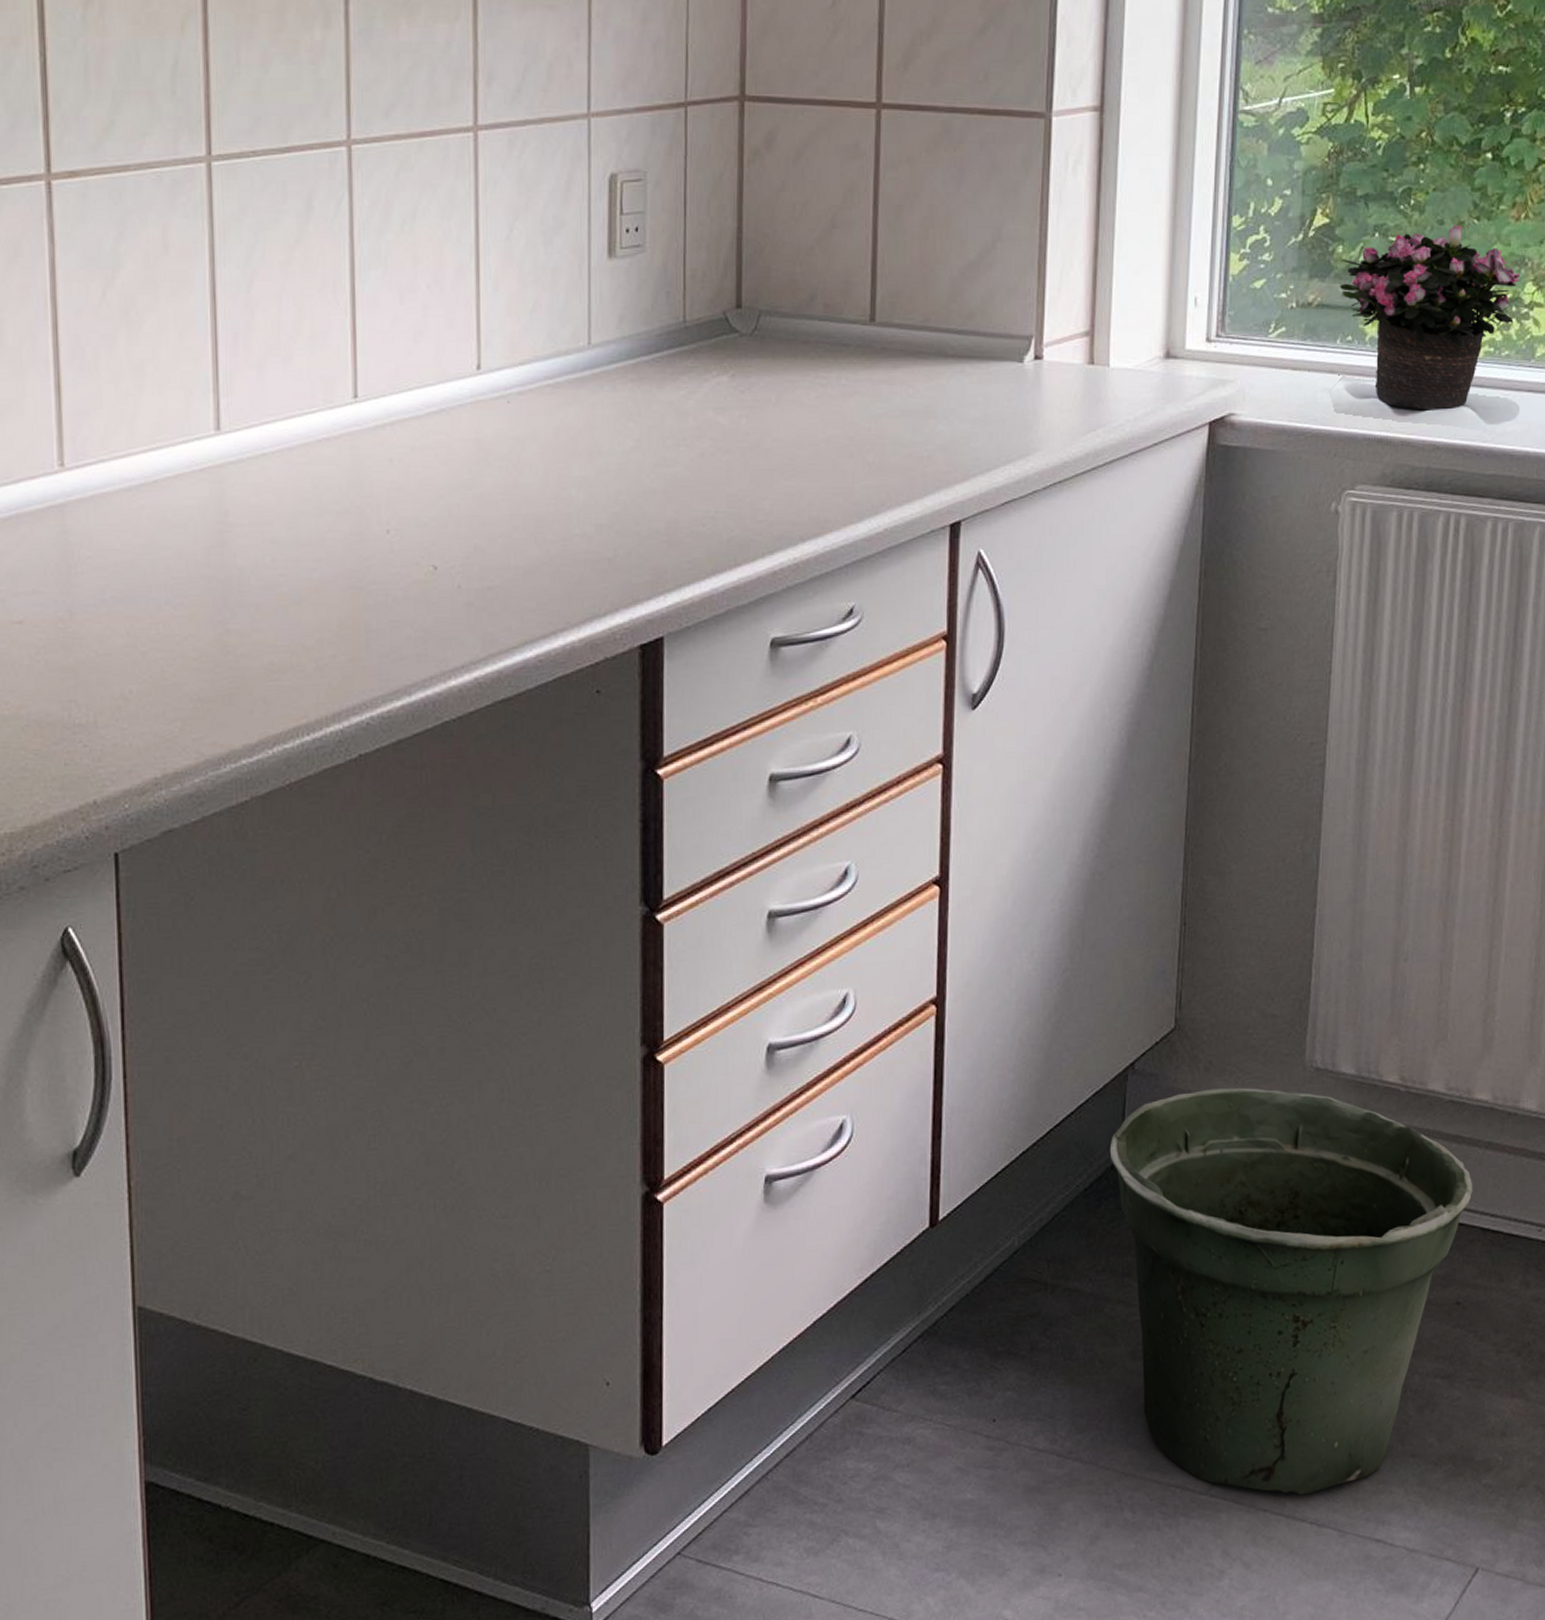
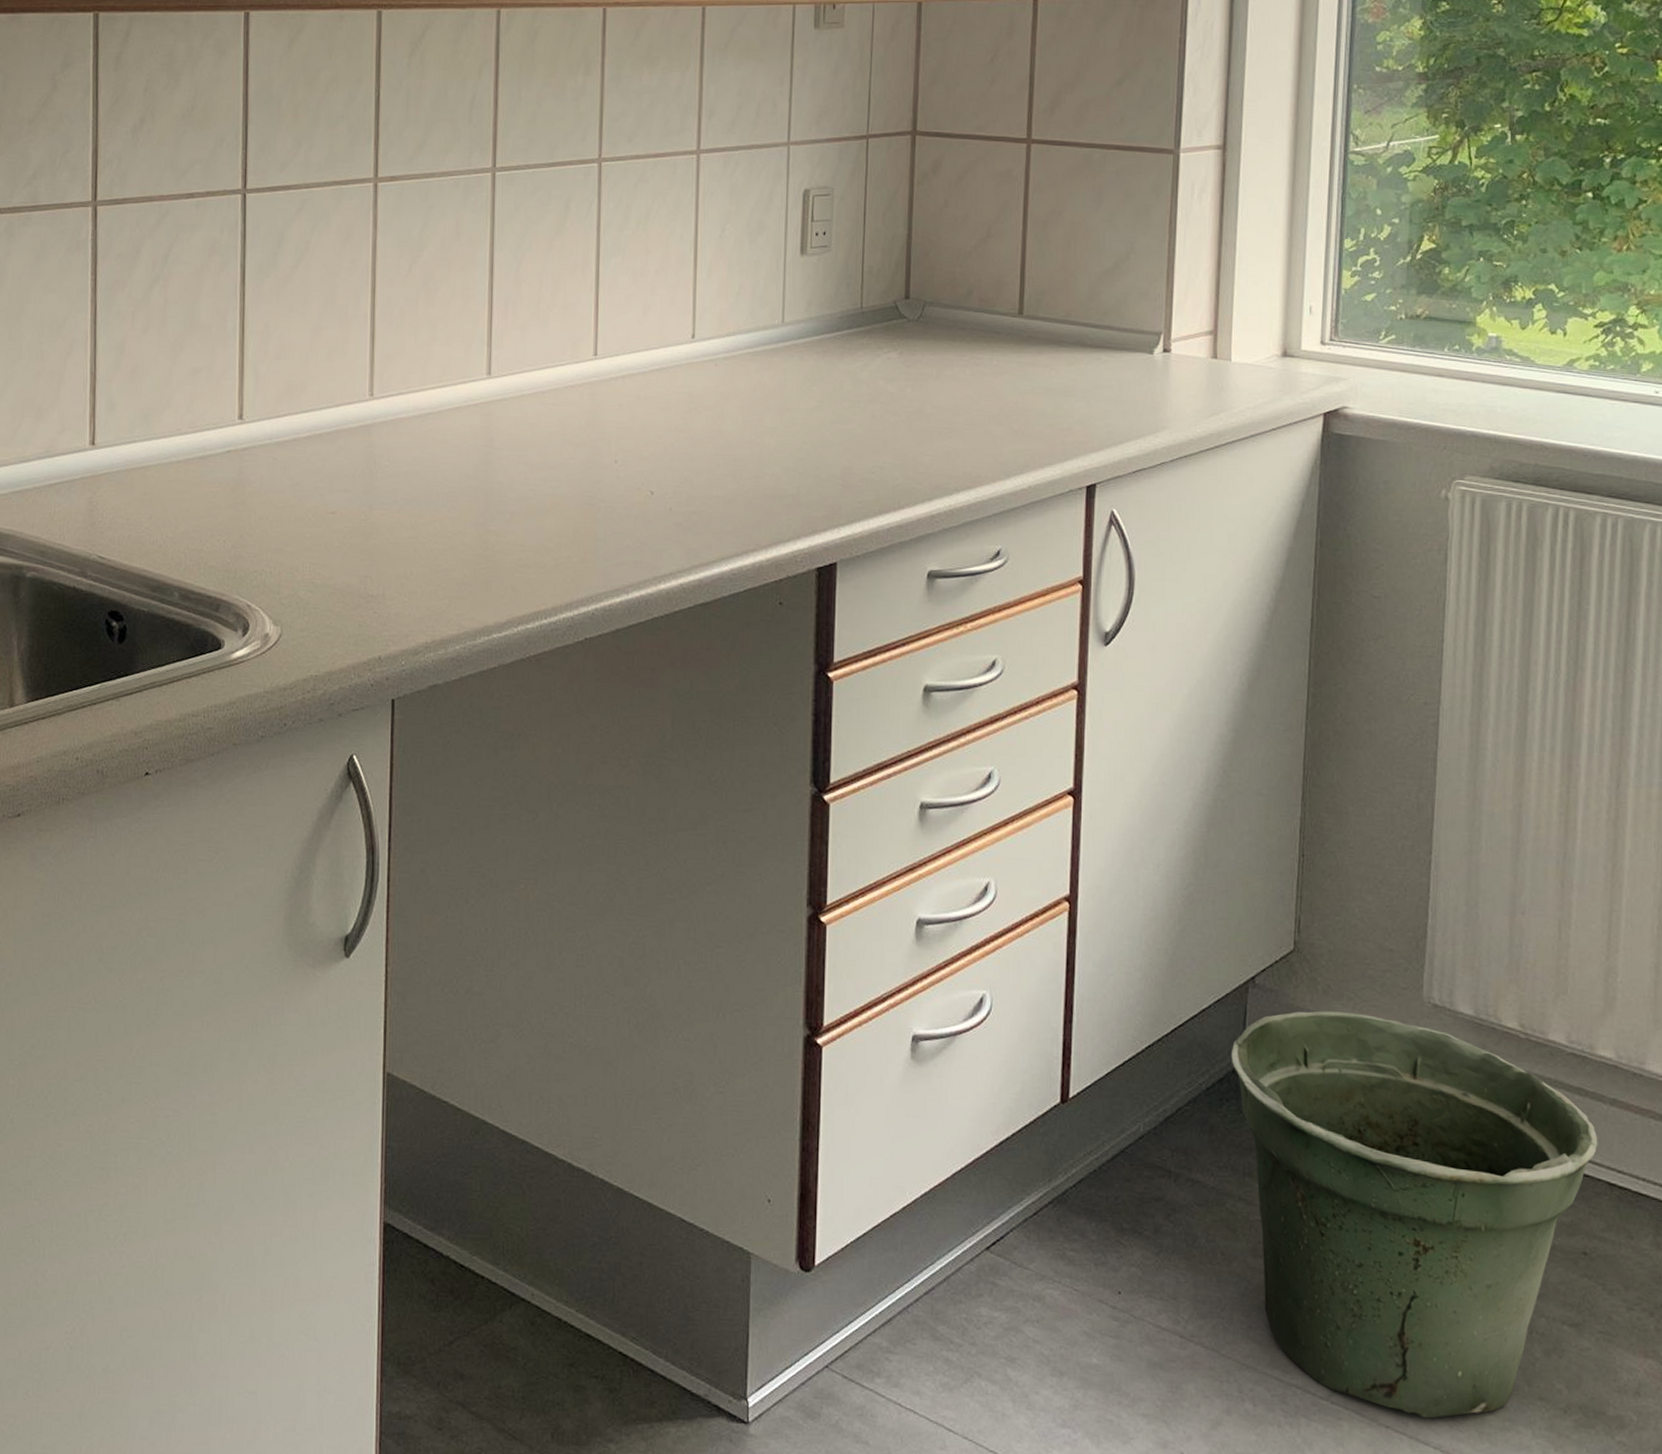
potted flower: present [1340,224,1521,410] -> none [1447,253,1624,415]

